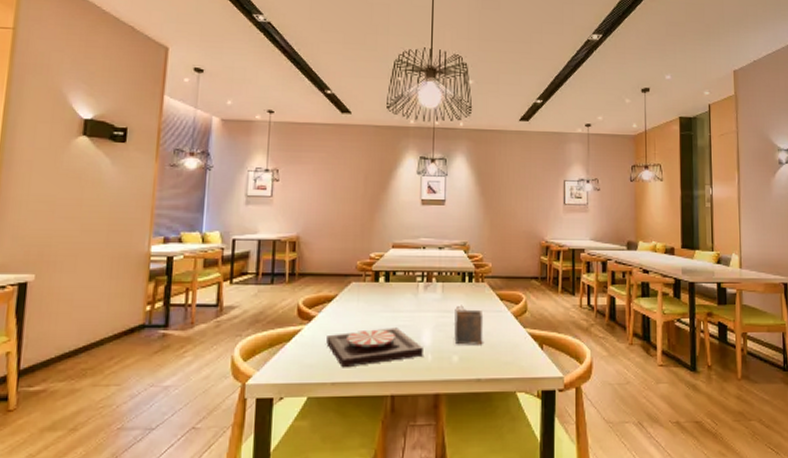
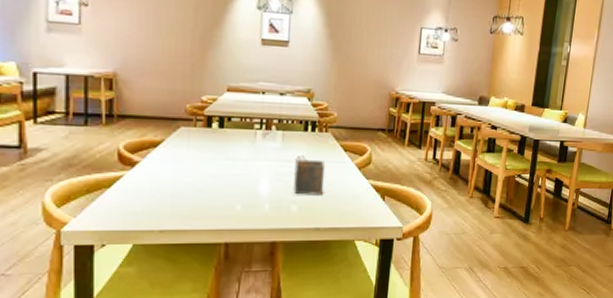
plate: present [326,328,423,368] -> none [153,176,260,216]

